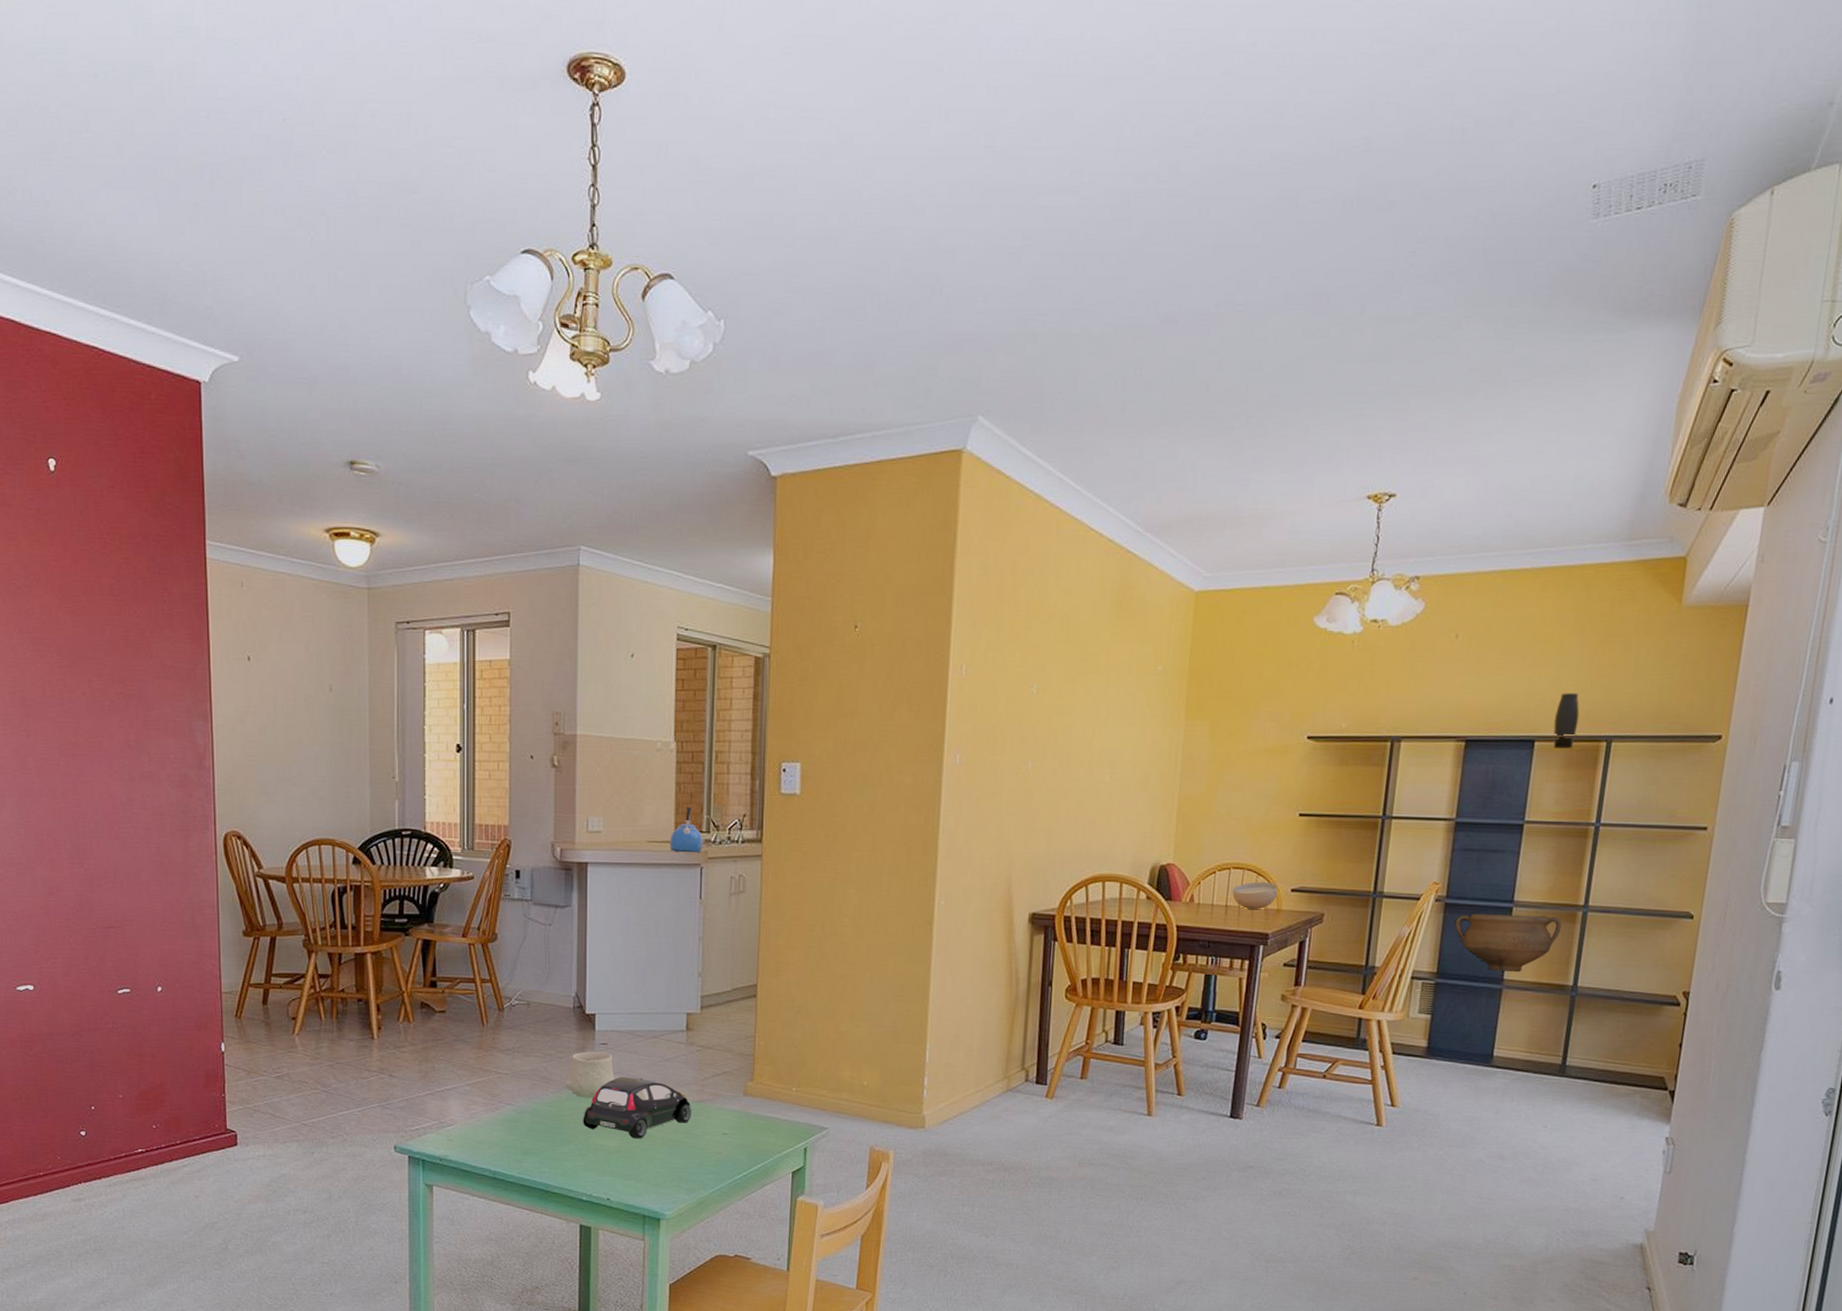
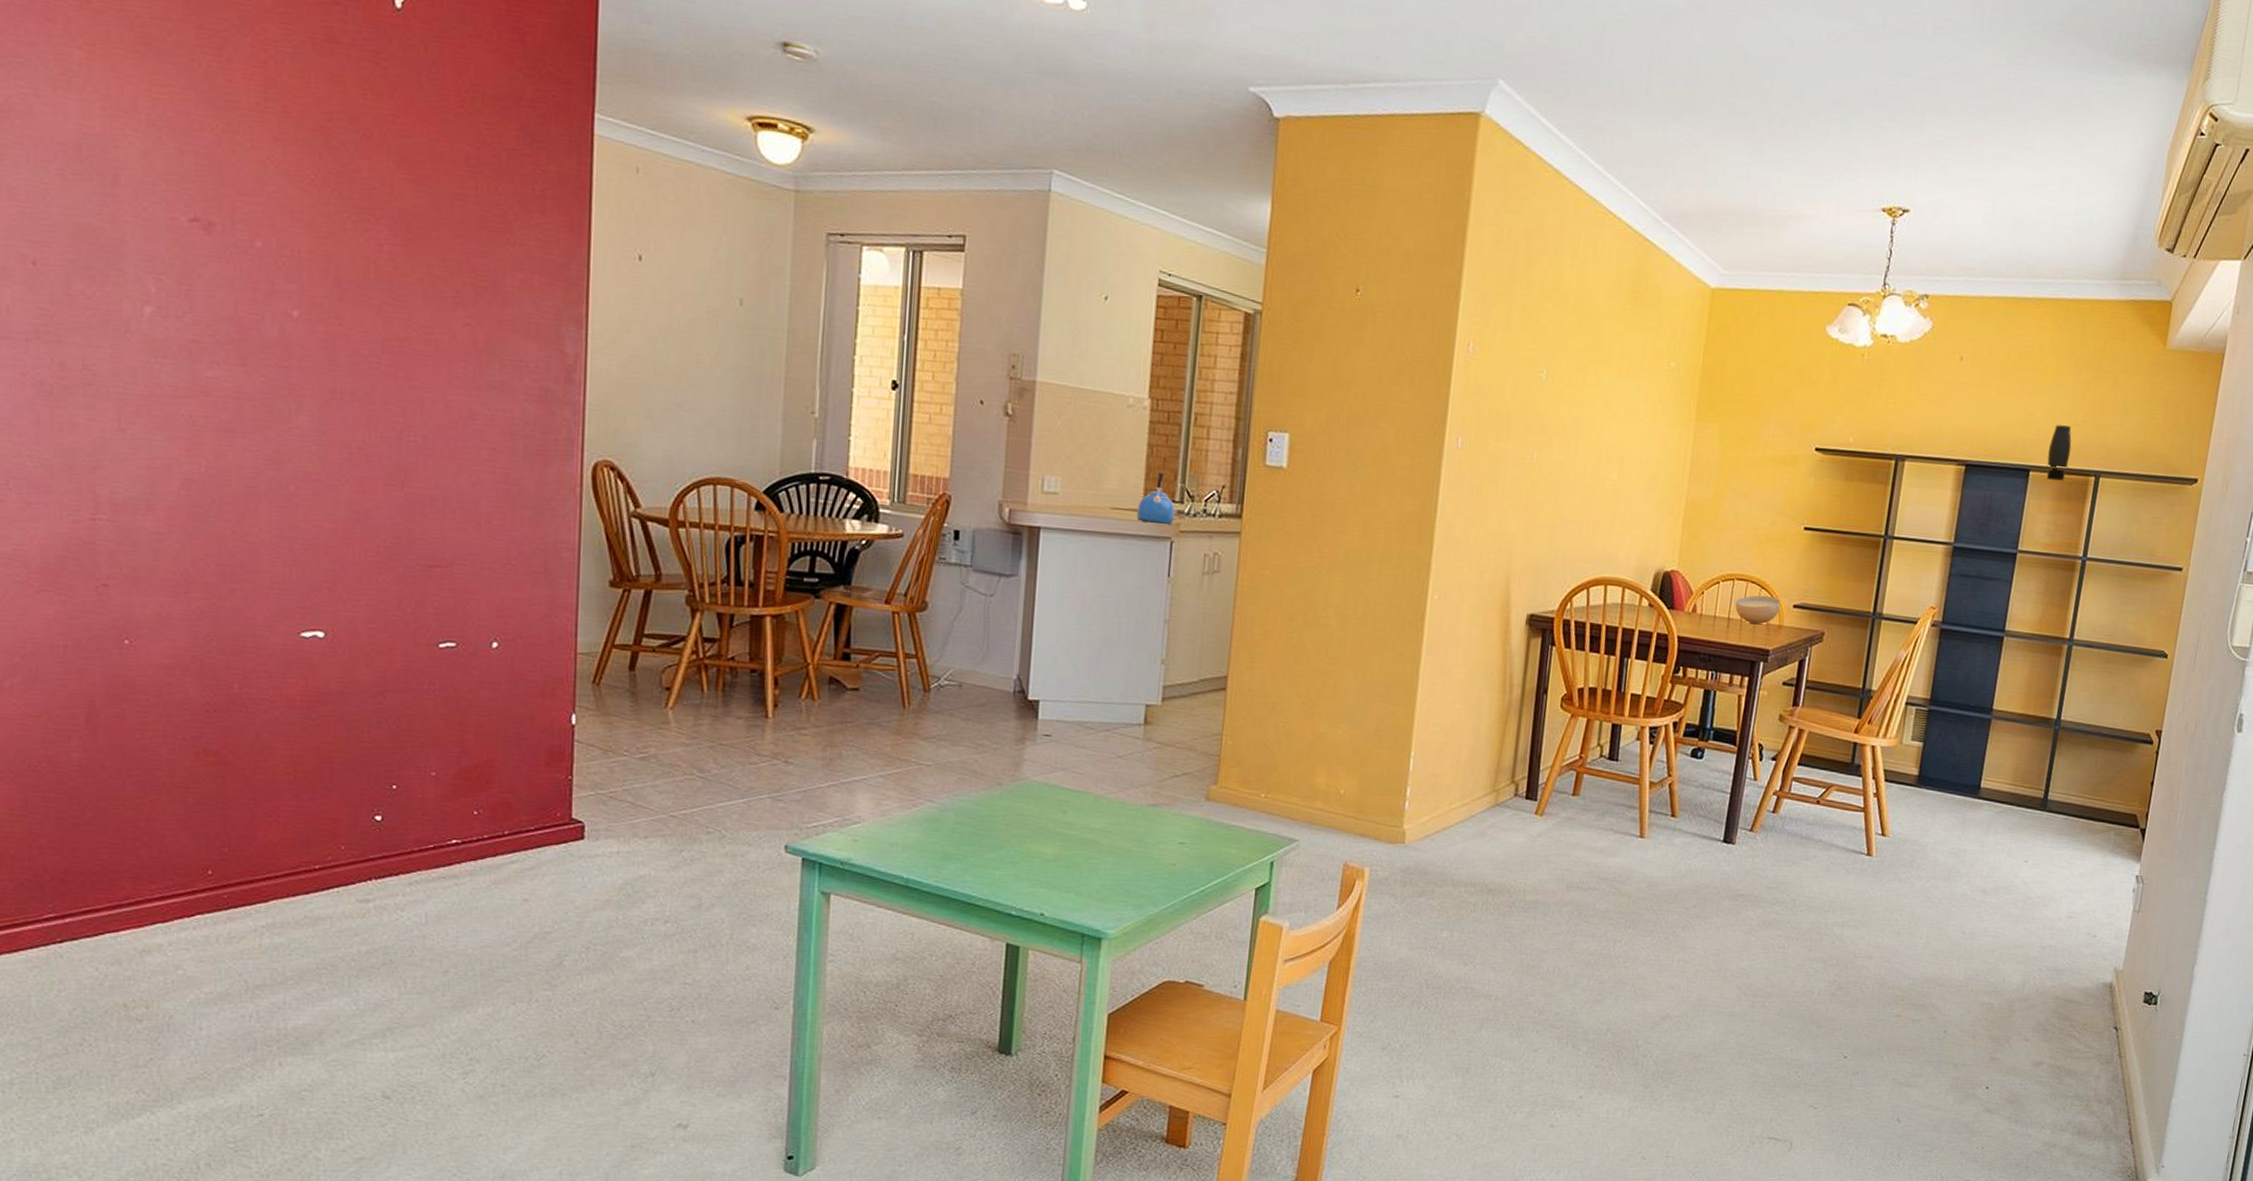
cup: present [565,1051,615,1099] -> none [999,743,1058,798]
toy car: present [583,1076,691,1139] -> none [1017,773,1145,846]
ceramic pot: present [1455,913,1562,973] -> none [1949,641,2048,703]

